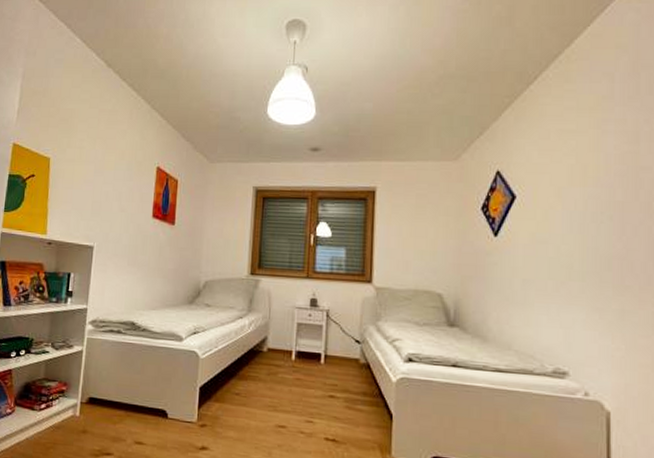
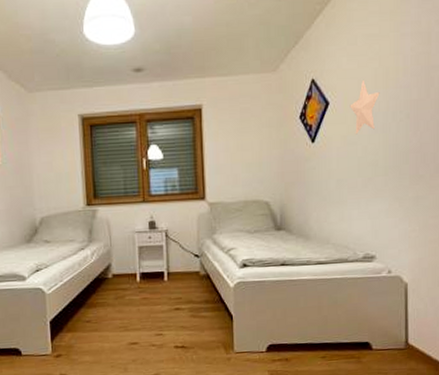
decorative star: none [540,176,576,233] -> present [350,80,380,135]

